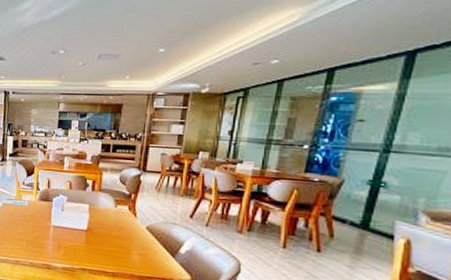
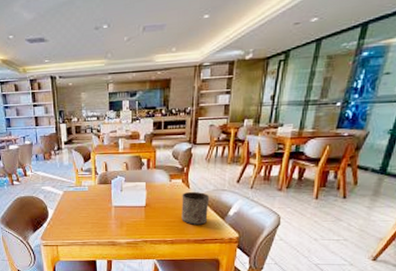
cup: none [125,220,159,260] -> present [181,191,210,225]

